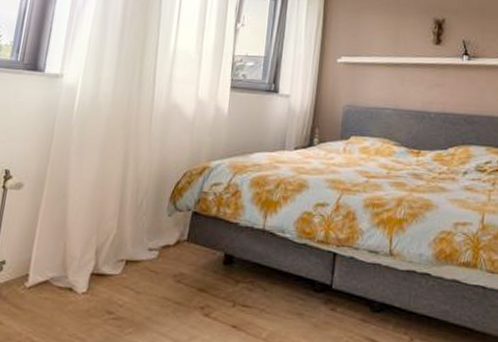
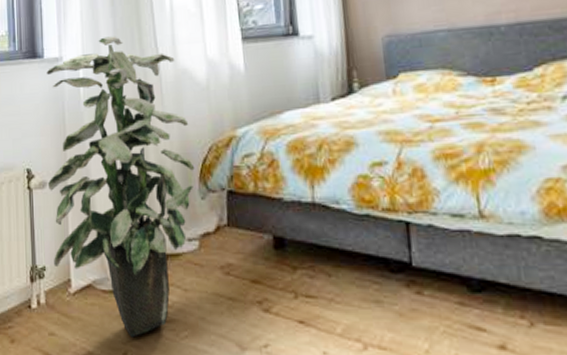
indoor plant: none [15,64,170,331] -> present [46,36,195,338]

